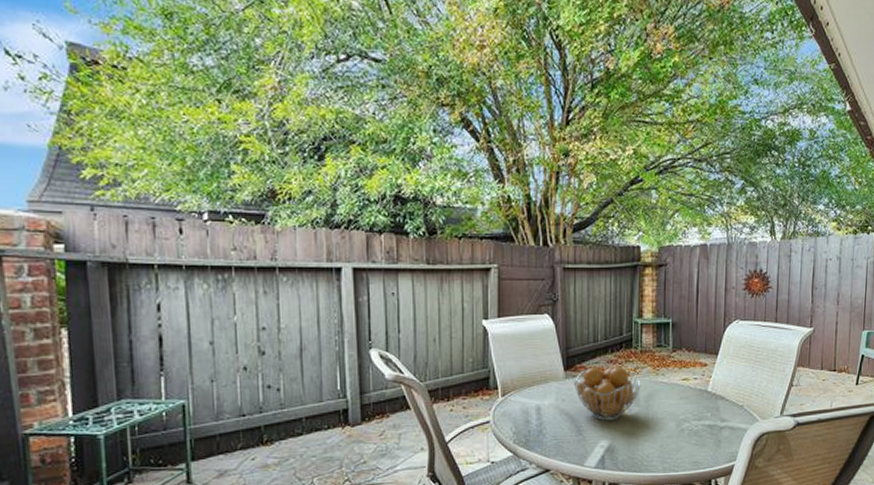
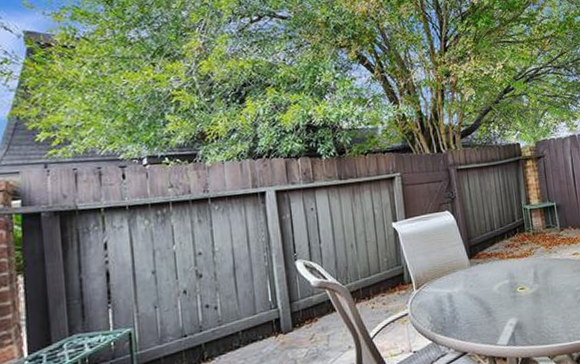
fruit basket: present [573,366,641,421] -> none [478,249,538,300]

